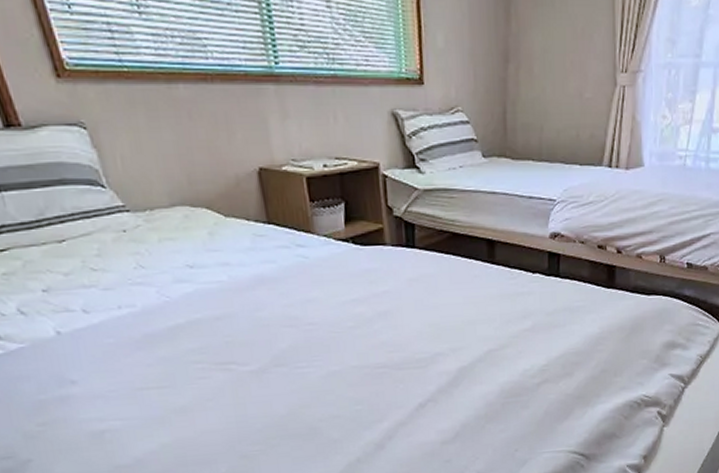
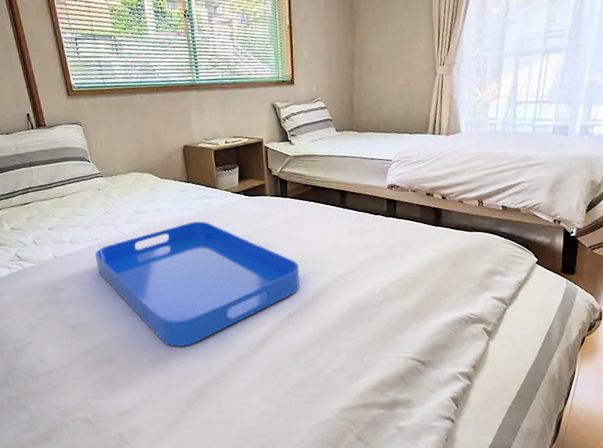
serving tray: none [125,280,434,455] -> present [94,221,300,347]

